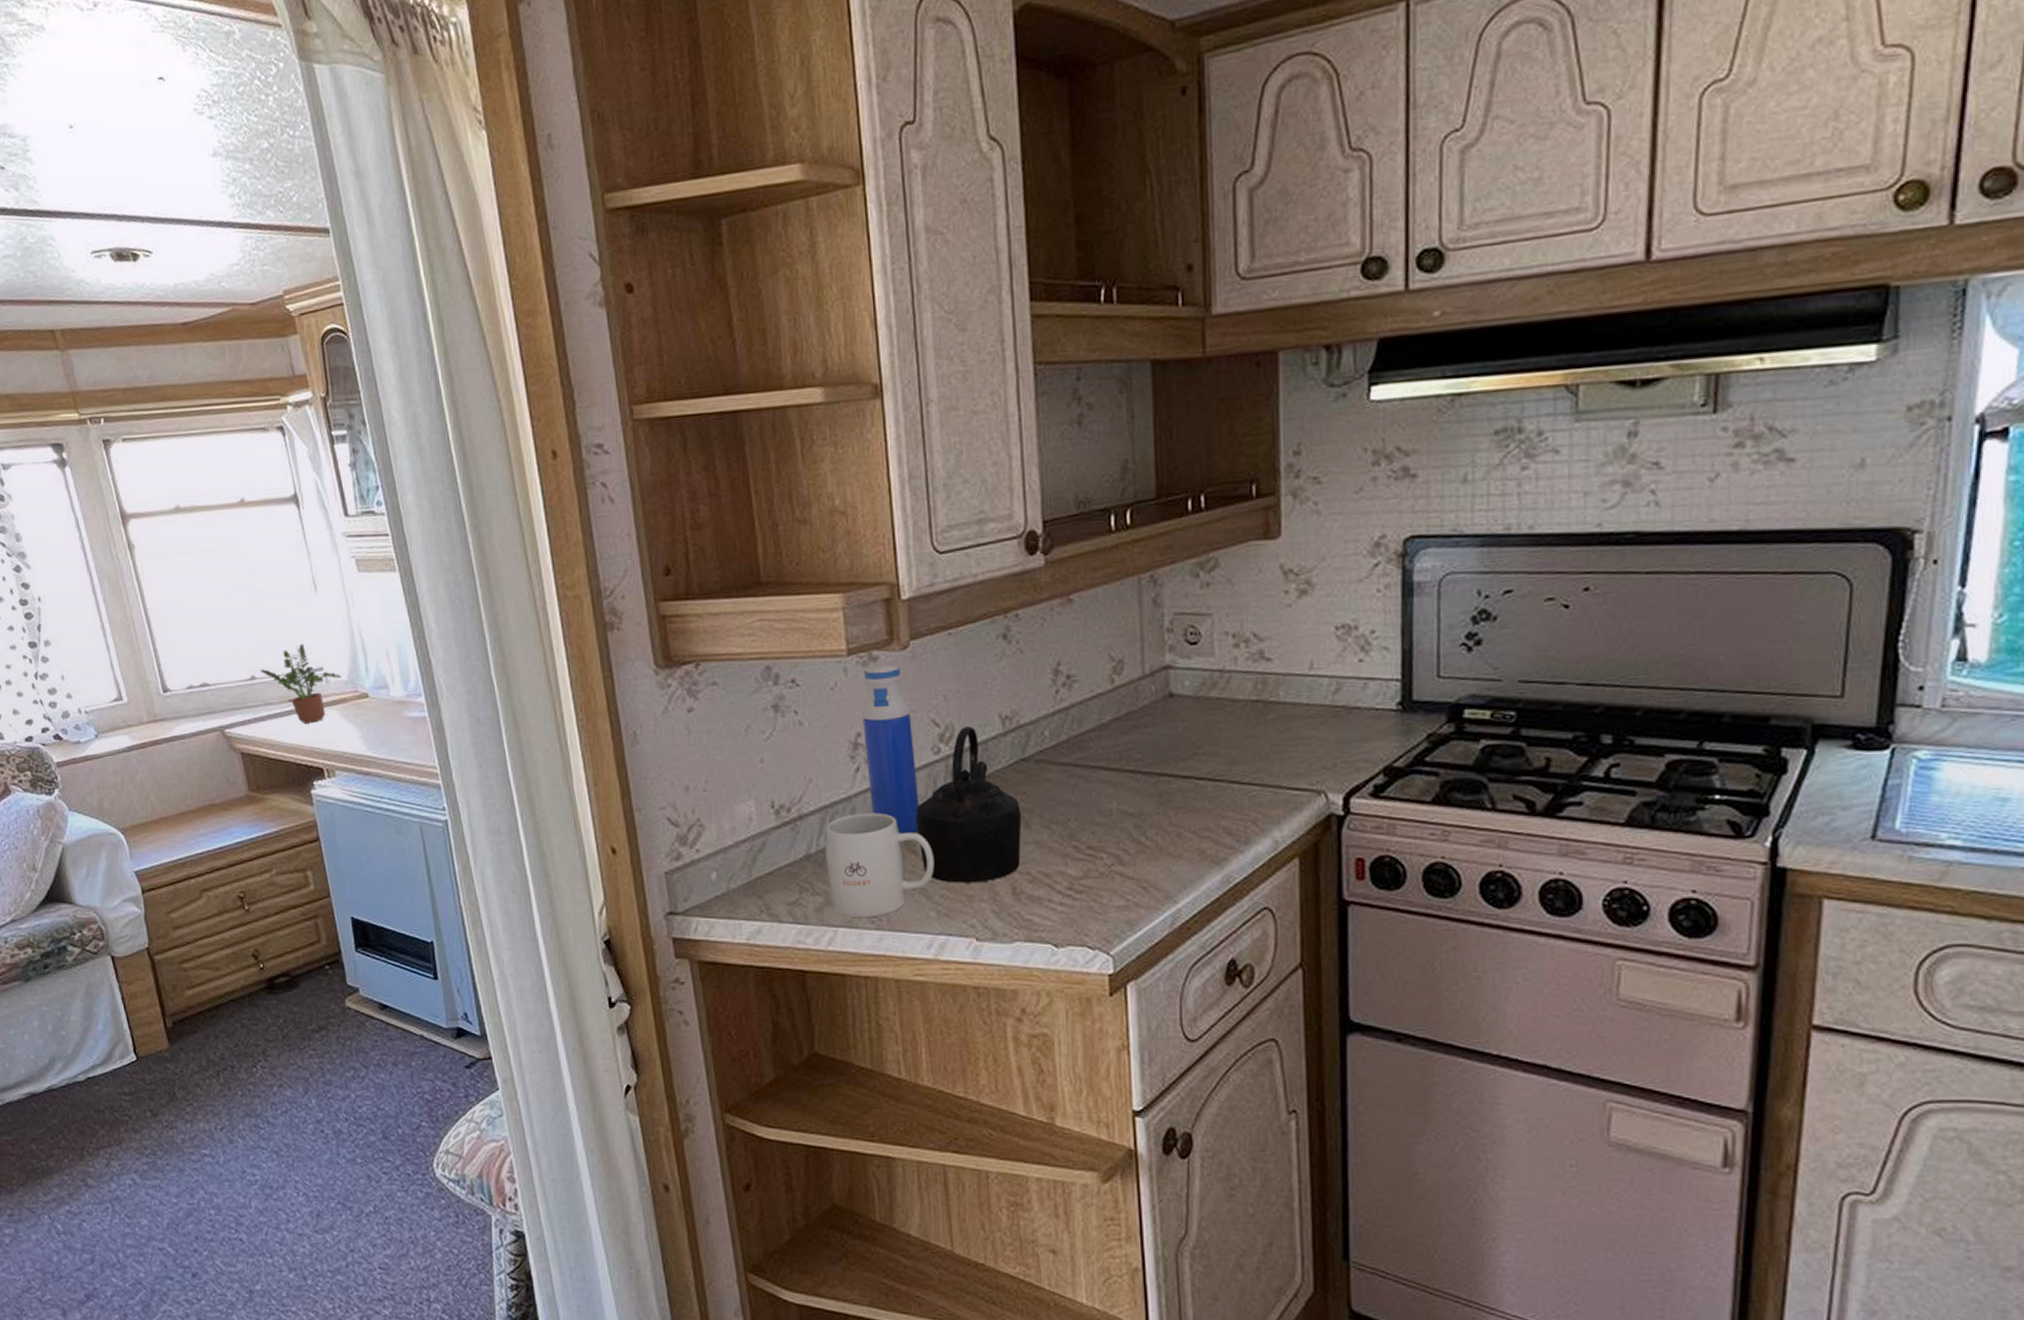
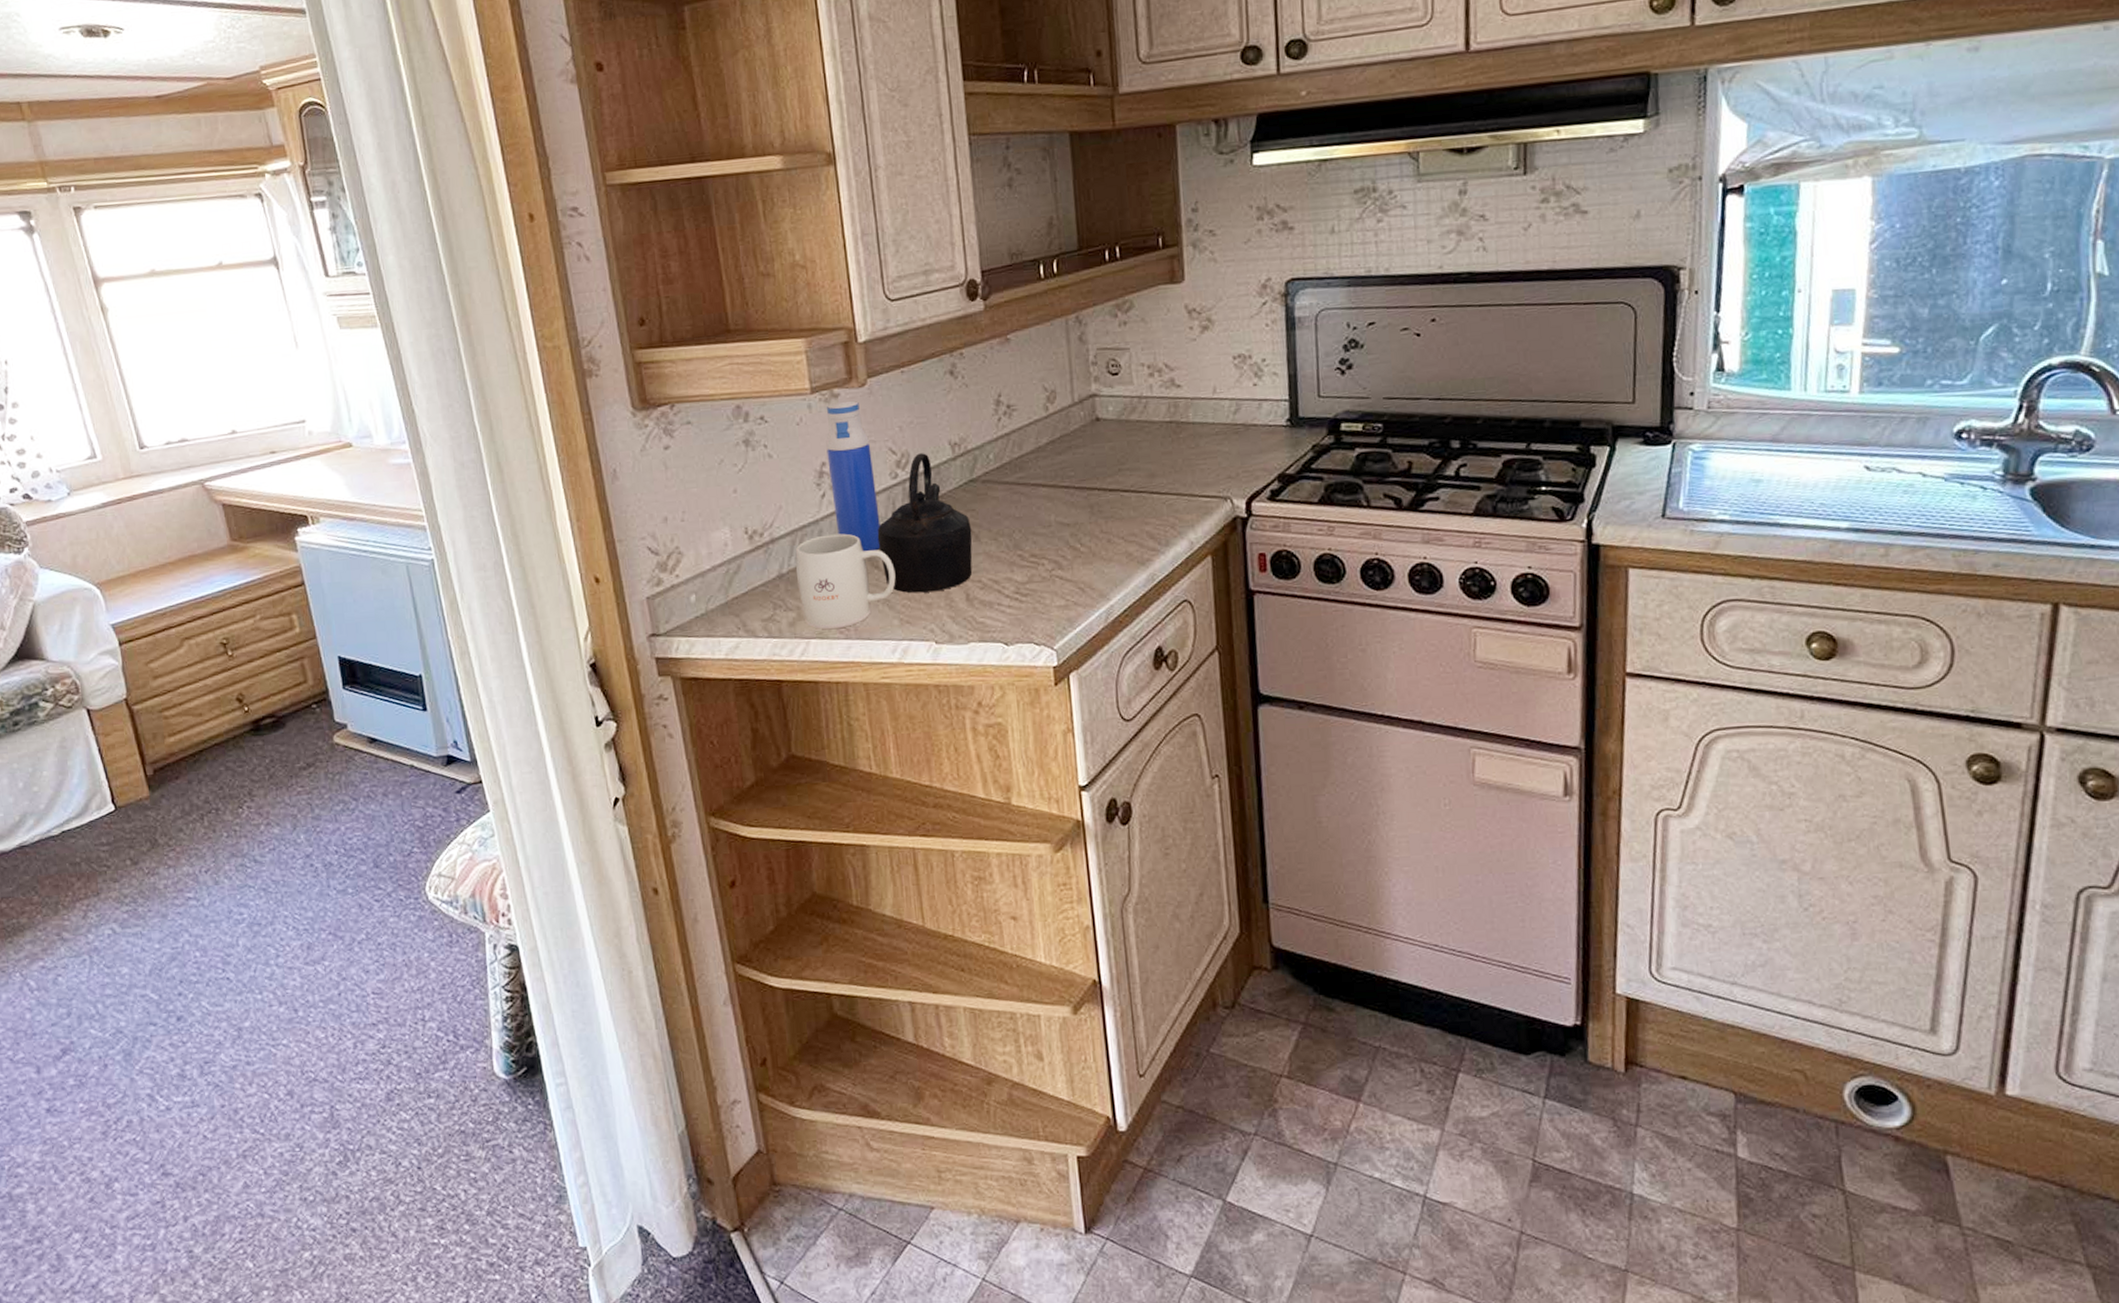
potted plant: present [260,644,341,723] -> none [241,398,324,474]

